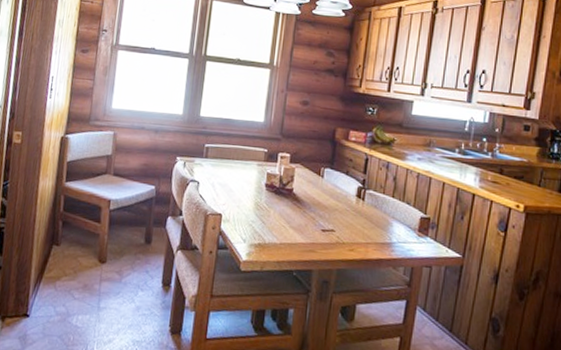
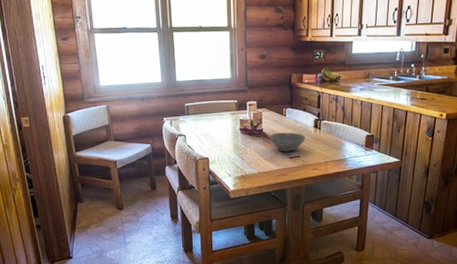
bowl: none [299,196,345,223] -> present [269,132,306,152]

